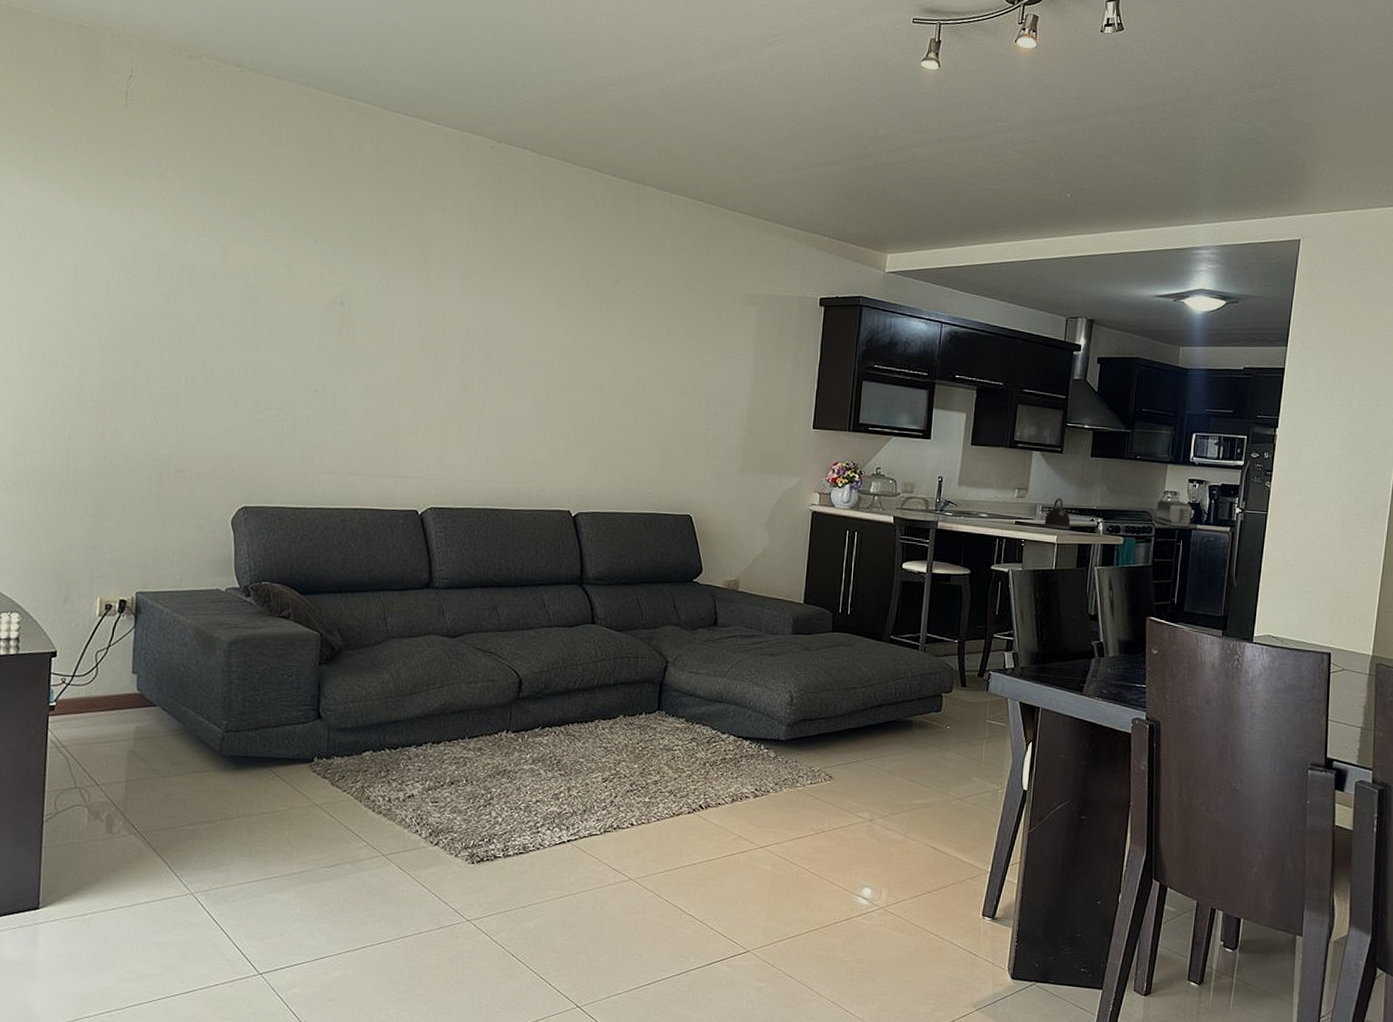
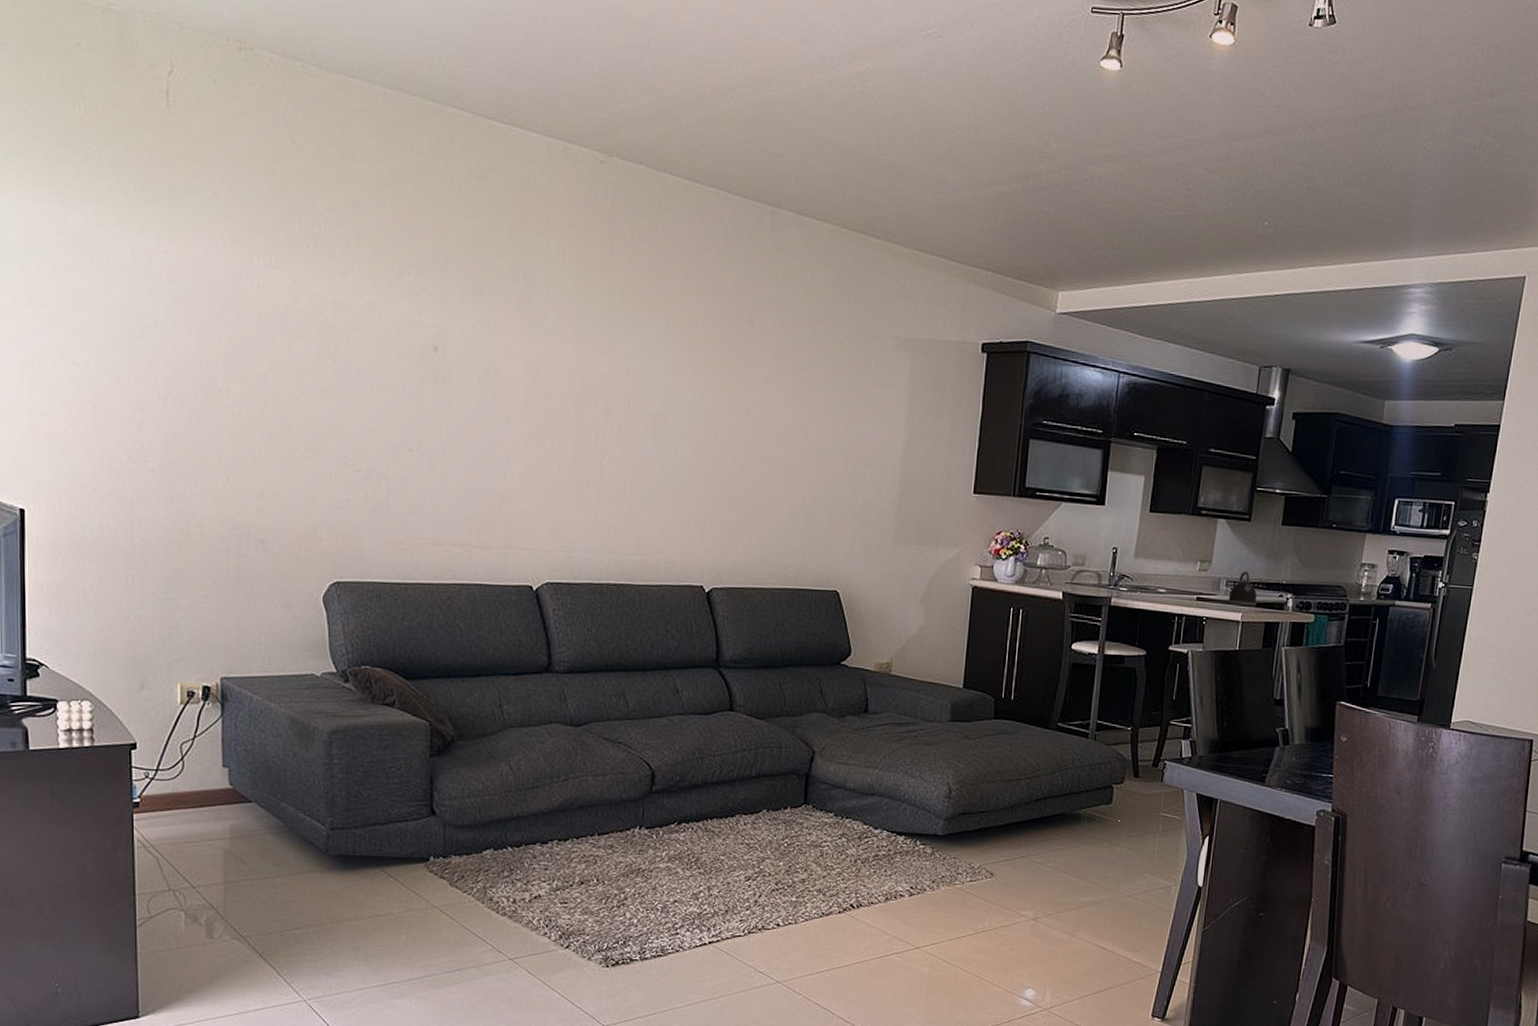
toaster: present [1156,499,1193,528] -> none [1351,573,1391,604]

